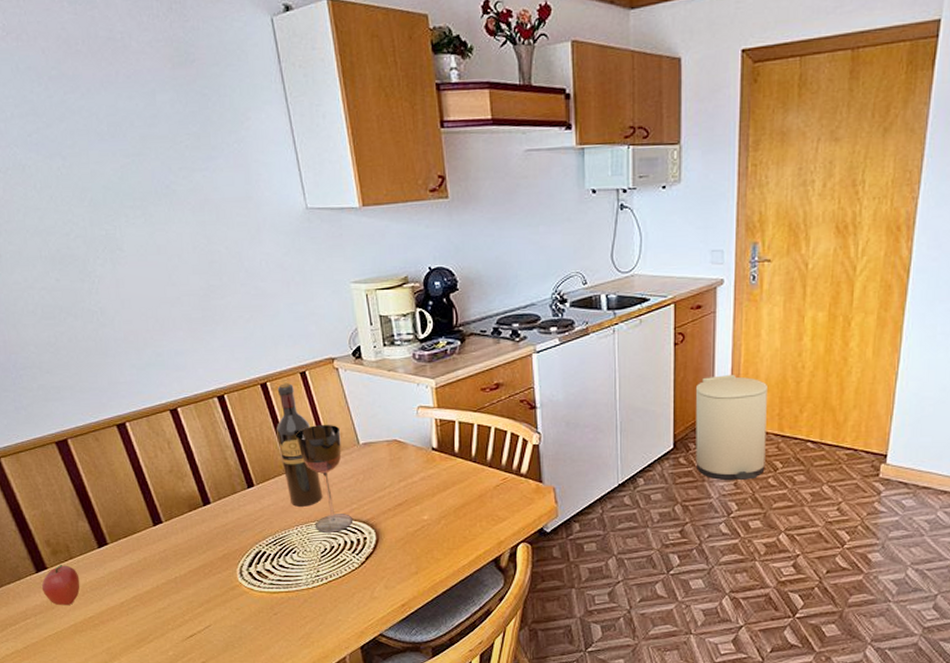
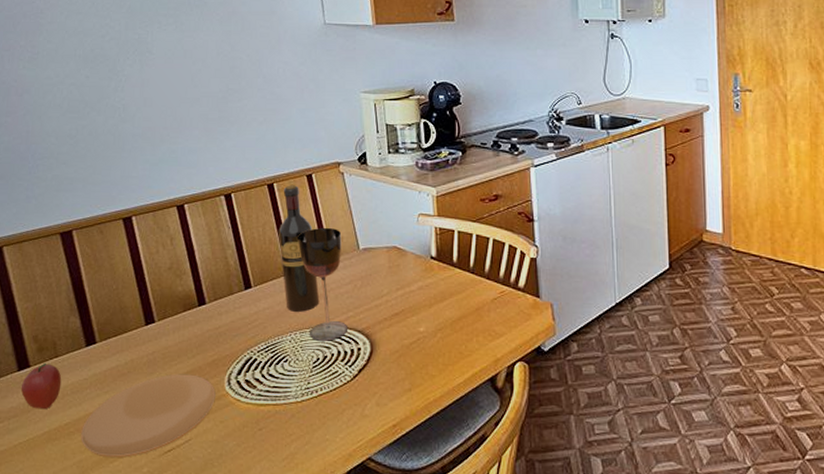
plate: none [105,568,230,645] -> present [81,373,216,459]
pedal bin: present [695,374,769,480] -> none [688,196,761,305]

